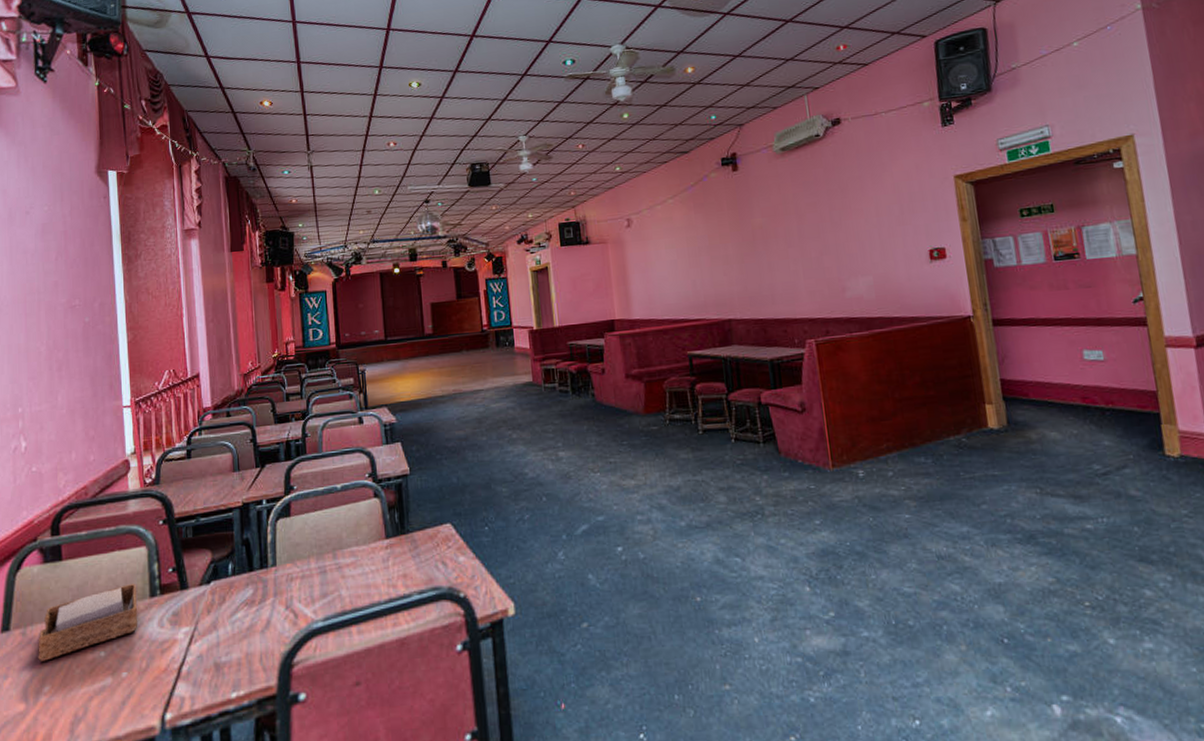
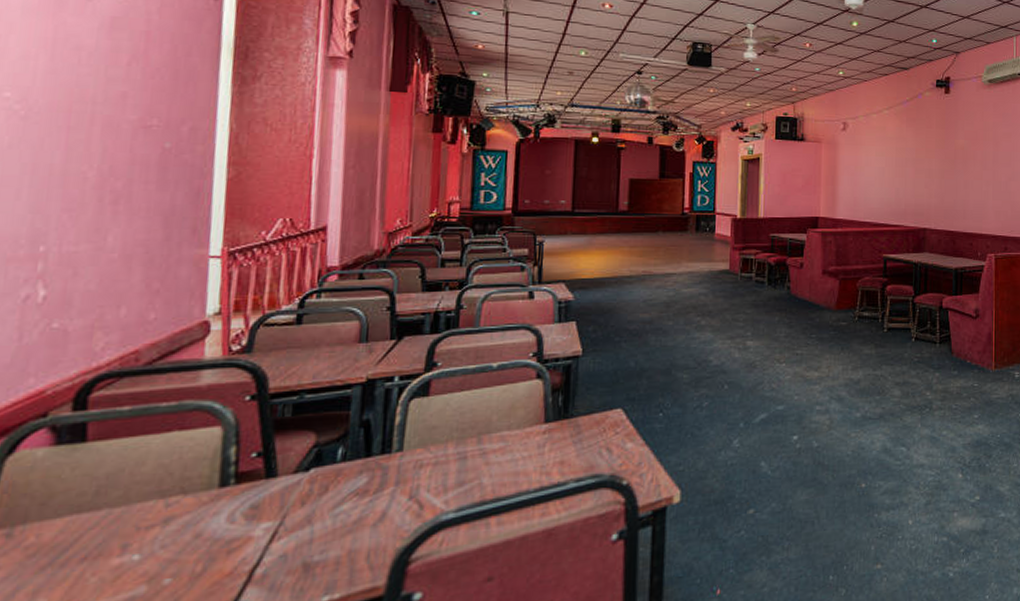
napkin holder: present [38,583,138,663] -> none [29,470,201,571]

